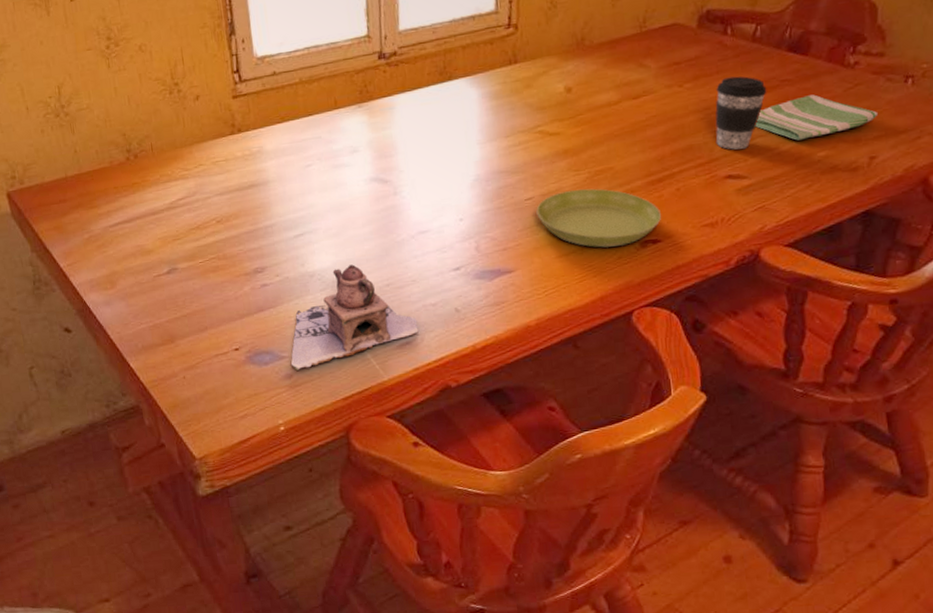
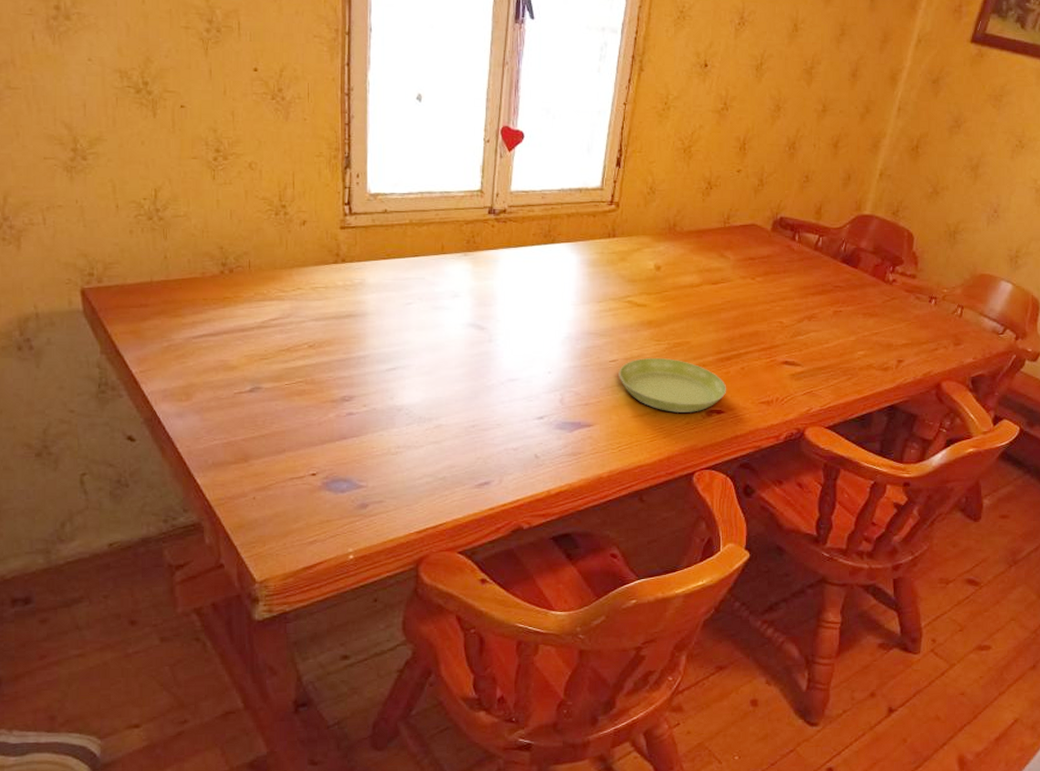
teapot: present [290,264,419,371] -> none [368,403,498,501]
coffee cup: present [715,76,767,150] -> none [777,277,823,340]
dish towel: present [755,94,877,141] -> none [810,302,907,339]

